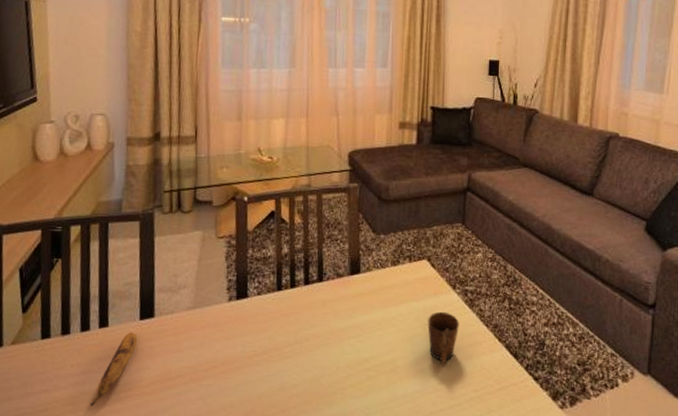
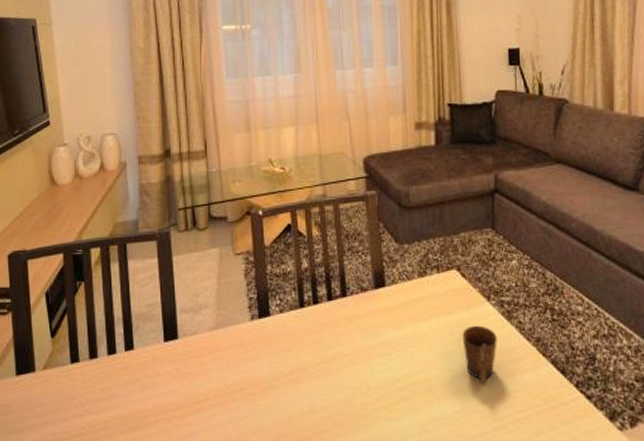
banana: present [89,332,138,407] -> none [121,354,164,431]

